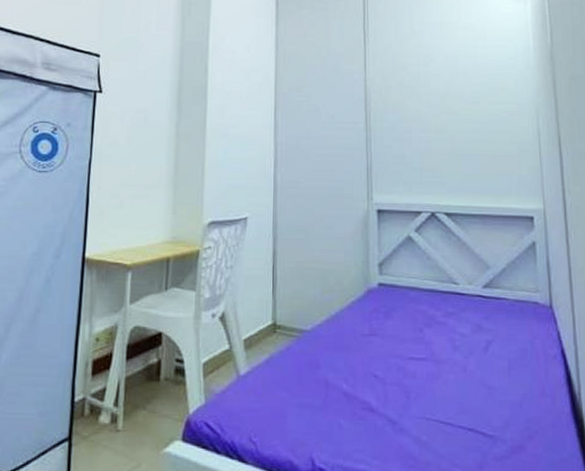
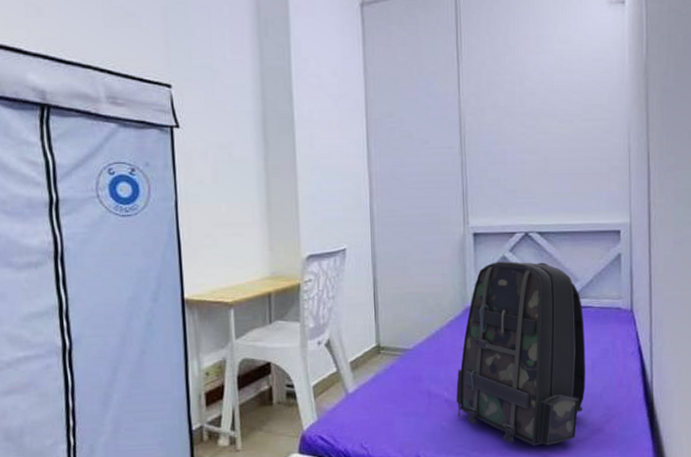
backpack: none [356,241,502,461] -> present [456,261,586,446]

